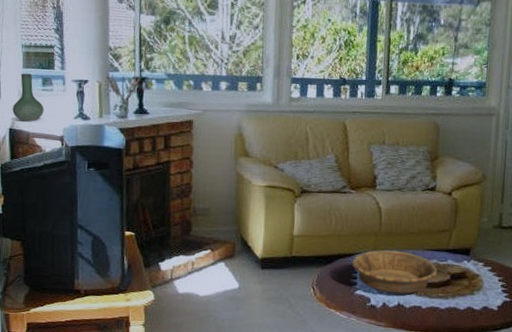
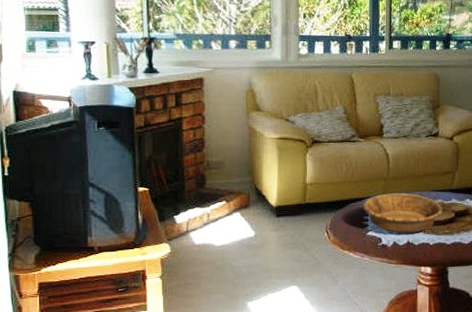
vase: present [12,73,44,122] -> none [16,35,49,84]

